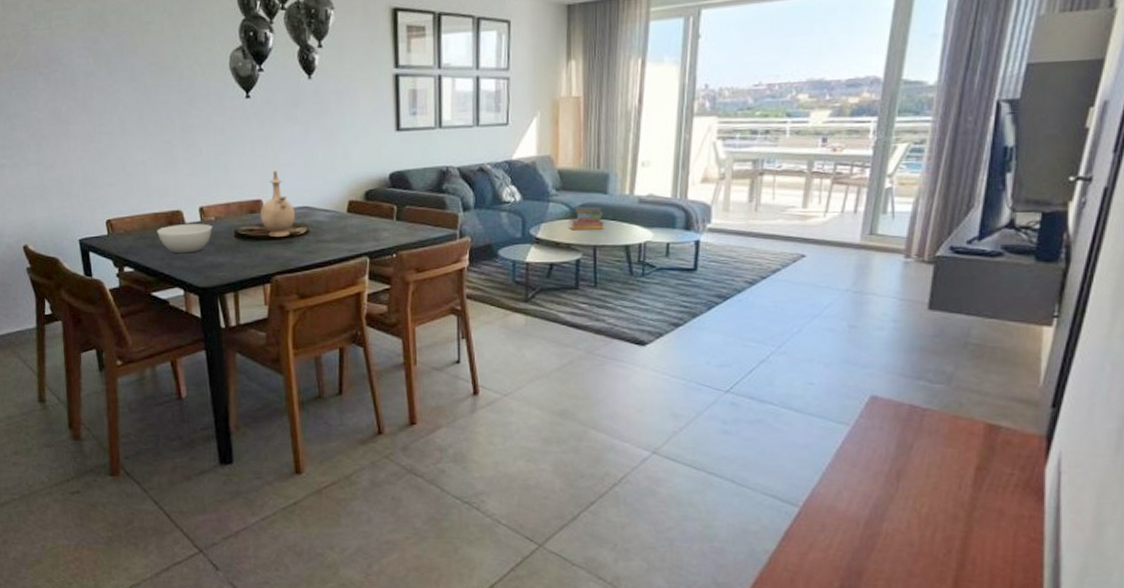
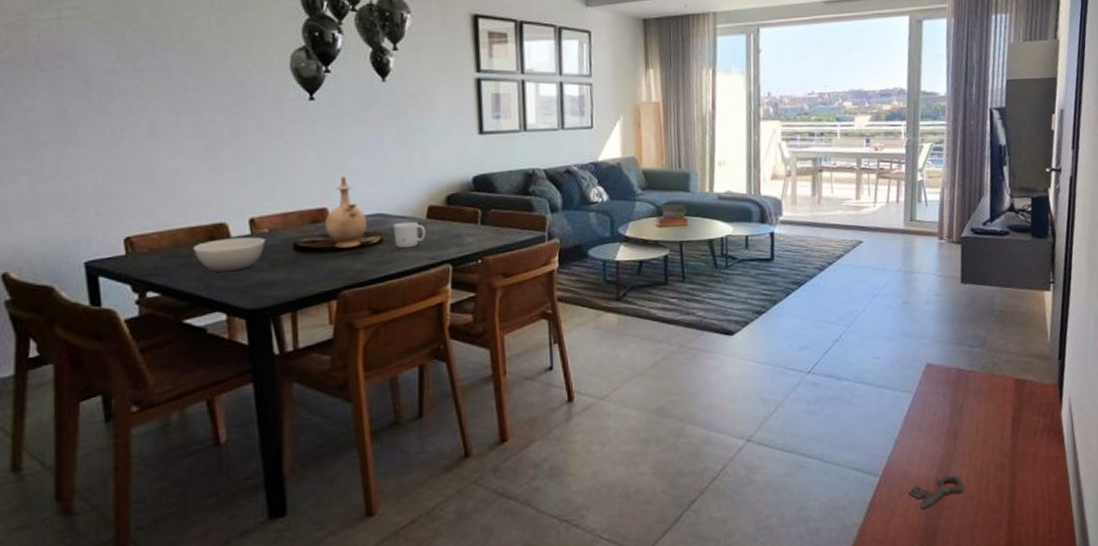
mug: none [318,215,347,240] -> present [393,221,426,249]
key: none [832,517,903,548] -> present [908,475,964,510]

